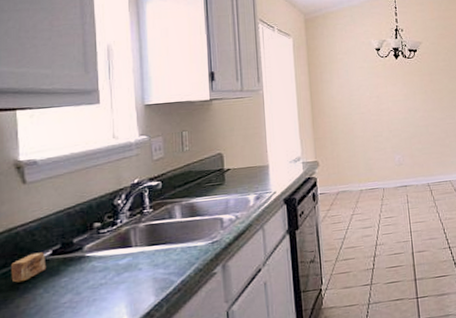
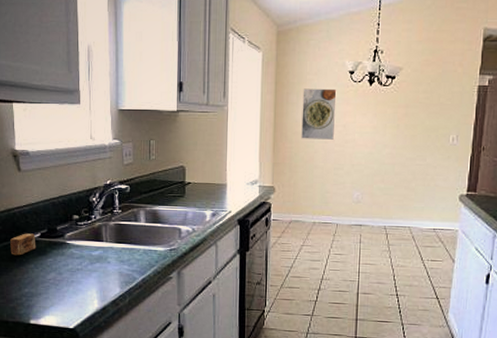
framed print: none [335,65,370,113] -> present [301,88,337,140]

